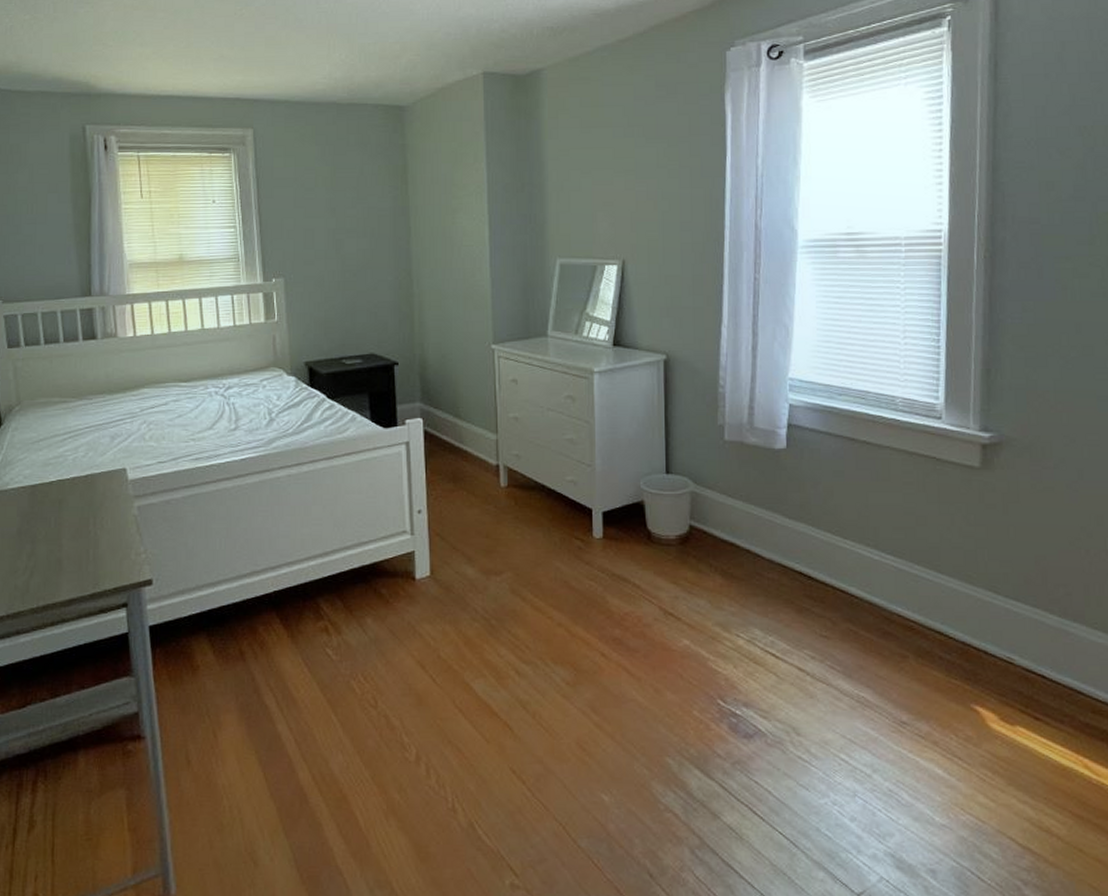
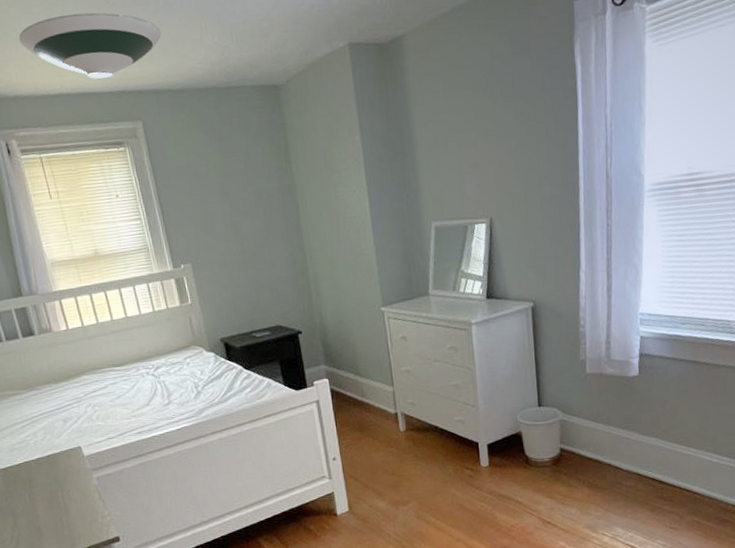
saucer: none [138,21,287,85] -> present [19,12,161,79]

